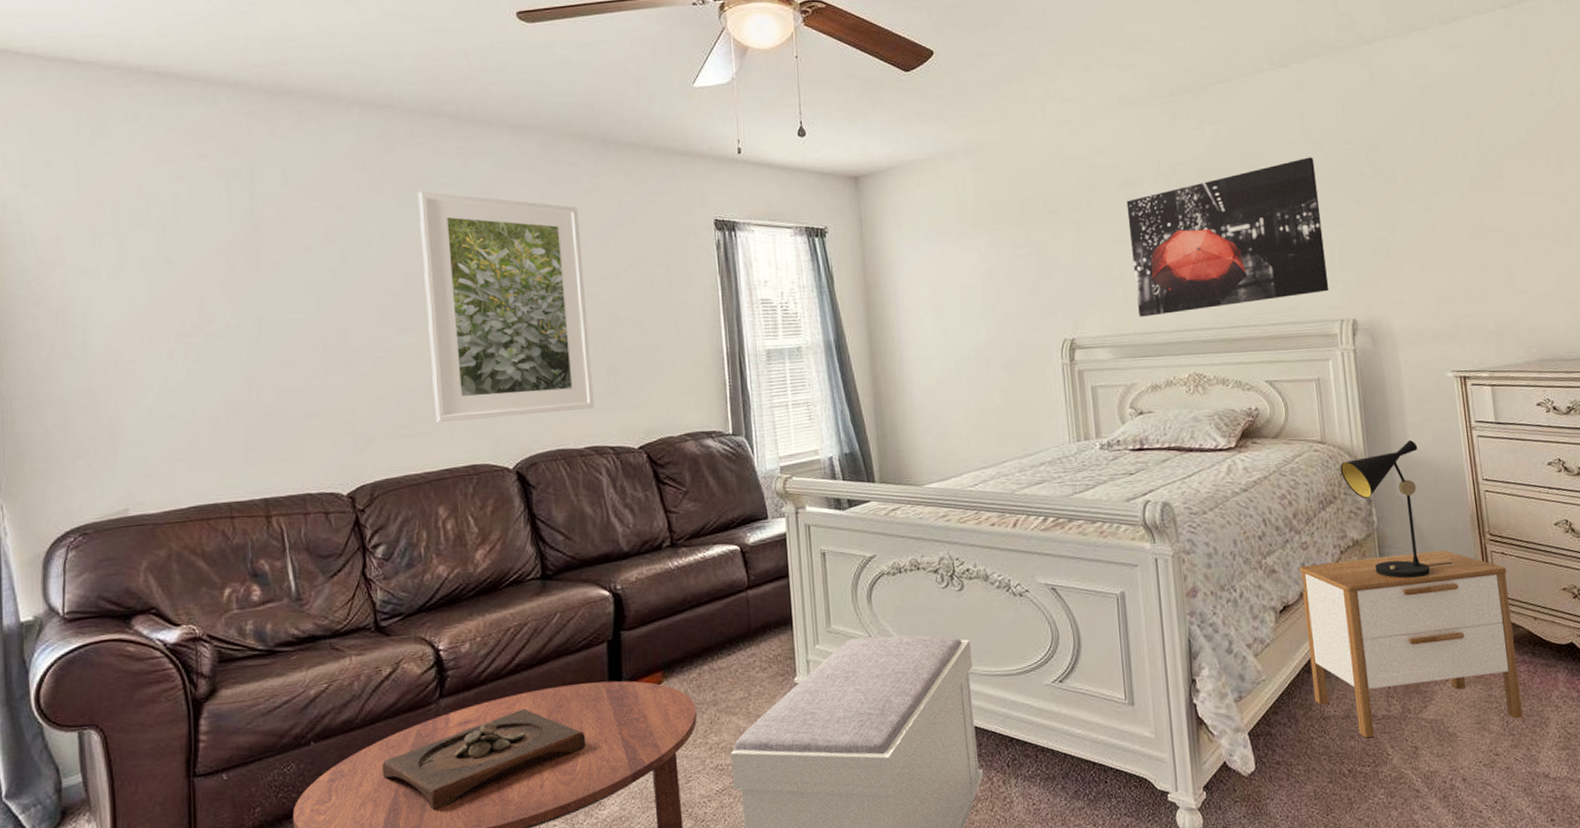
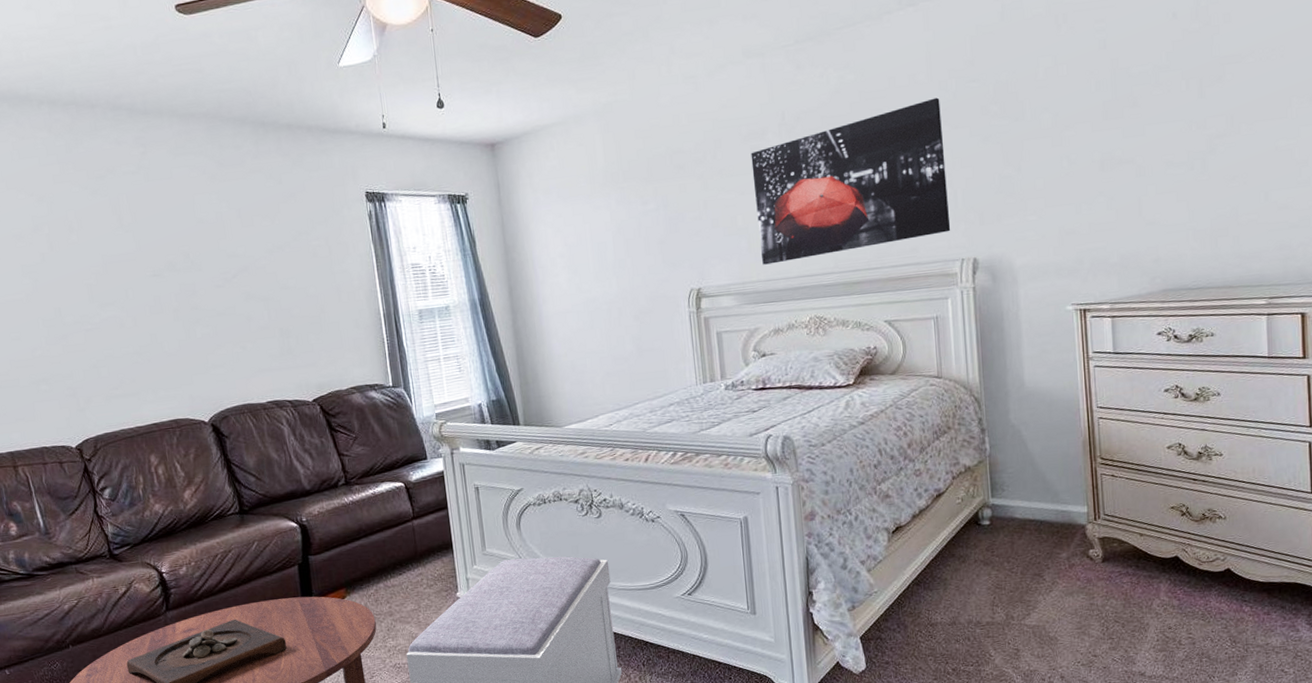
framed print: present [417,191,594,422] -> none [105,180,272,384]
nightstand: present [1298,550,1523,738] -> none [911,474,1123,641]
table lamp: present [1340,440,1452,579] -> none [955,372,1062,501]

